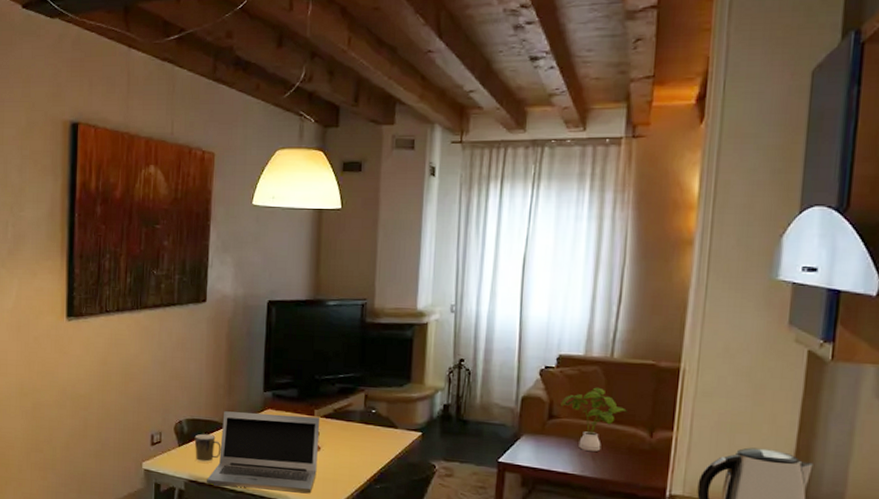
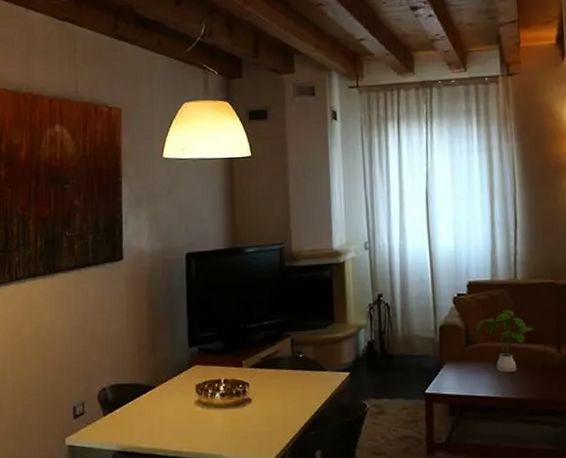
mug: present [194,433,221,463] -> none [120,399,150,430]
laptop: present [207,411,320,493] -> none [136,368,250,452]

